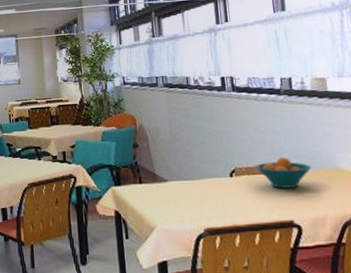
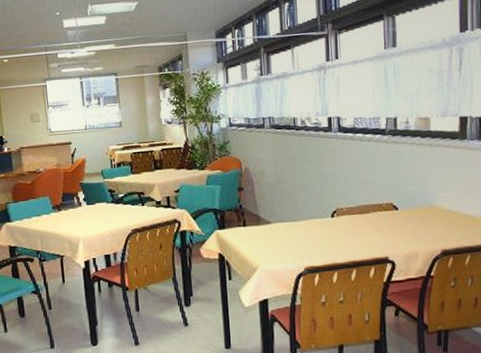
fruit bowl: present [256,157,311,189] -> none [357,197,408,227]

